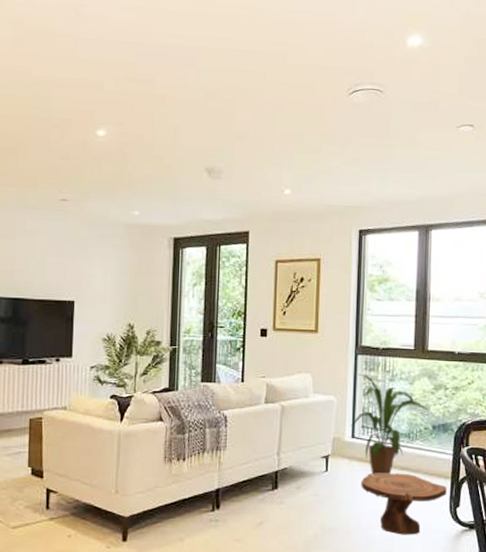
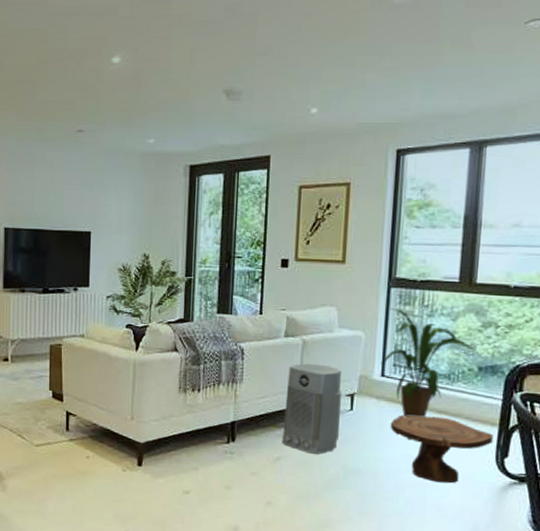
air purifier: none [264,428,317,516] -> present [282,363,341,454]

